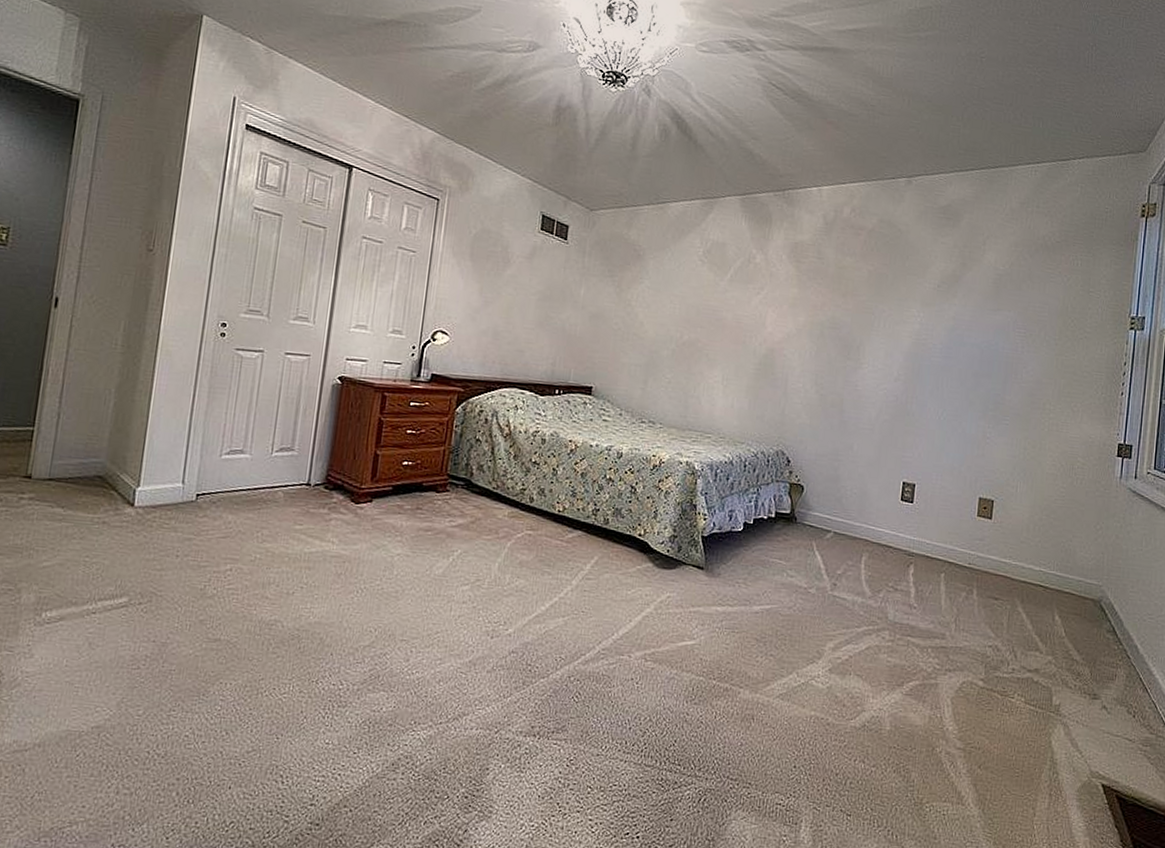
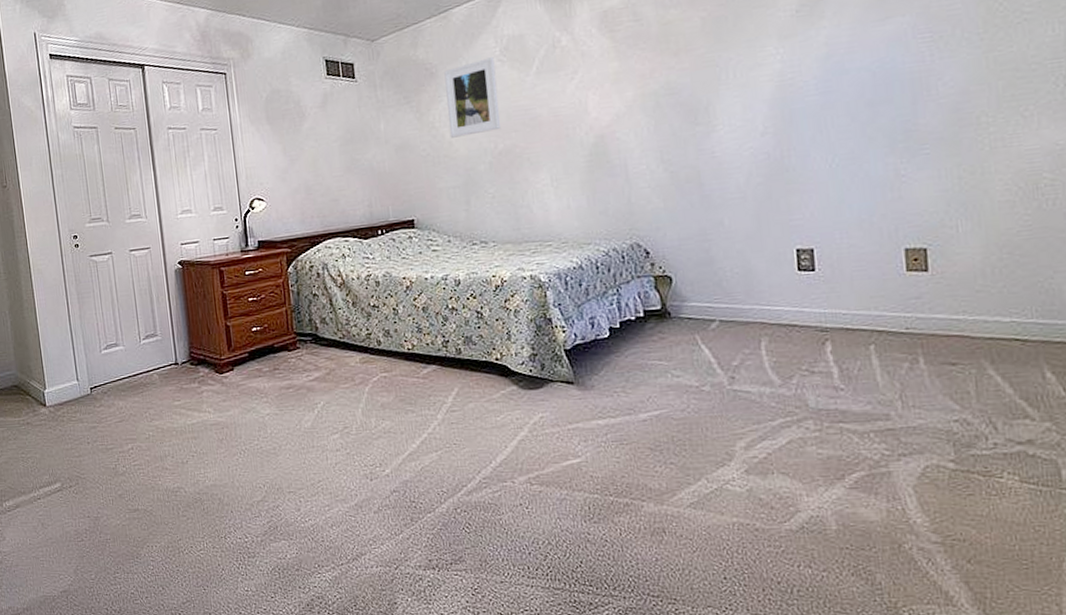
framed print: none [642,255,697,323] -> present [444,57,500,138]

